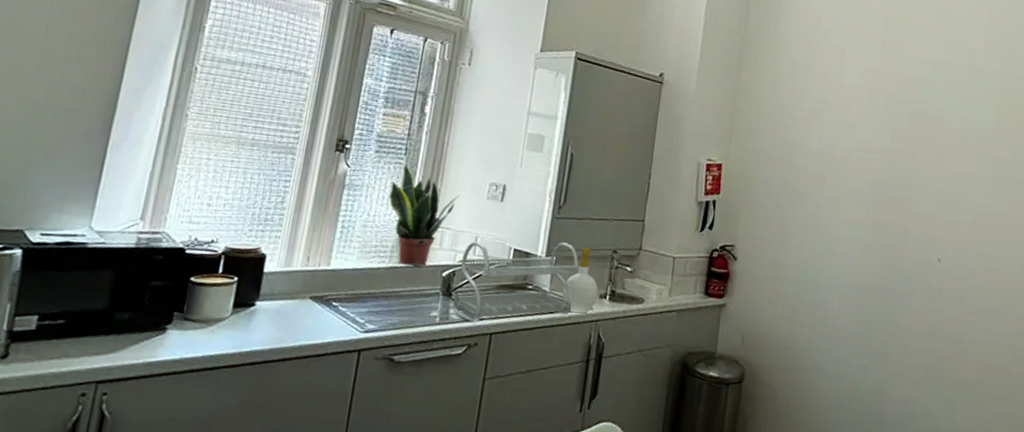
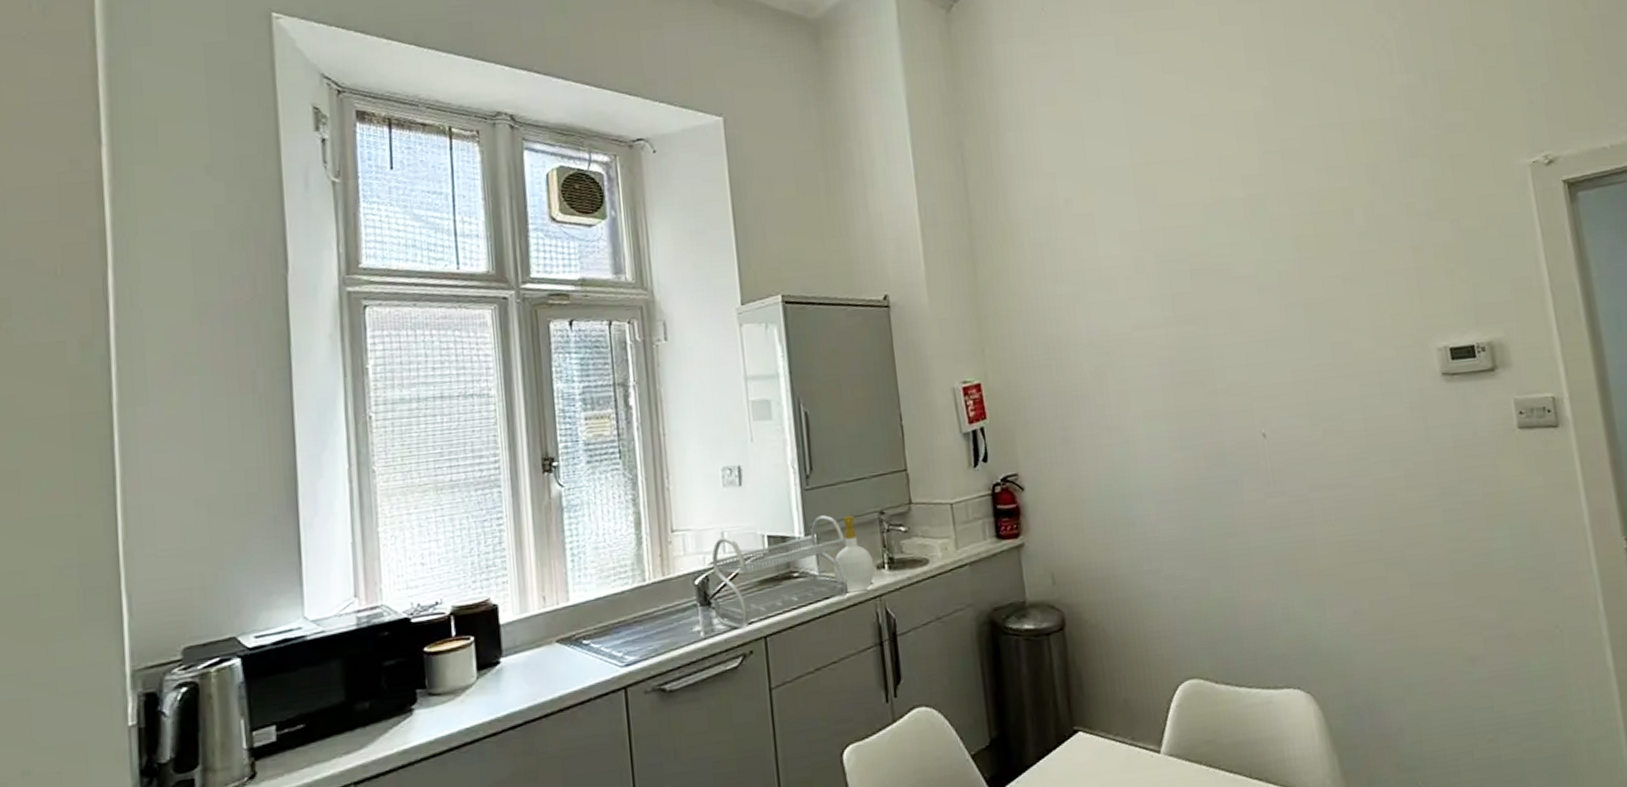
potted plant: present [388,165,461,267] -> none [613,469,693,583]

